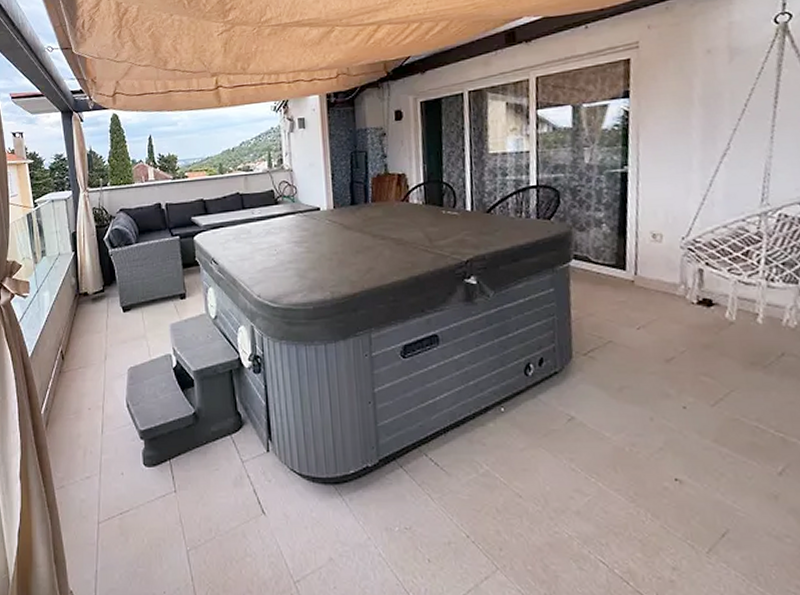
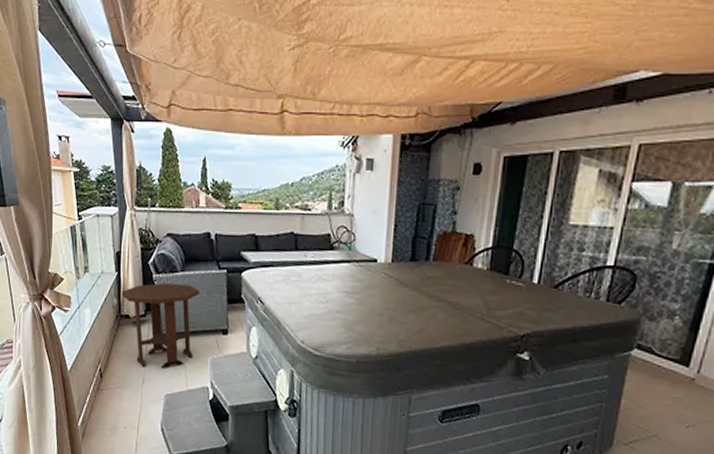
side table: none [79,255,155,343] -> present [121,283,200,369]

